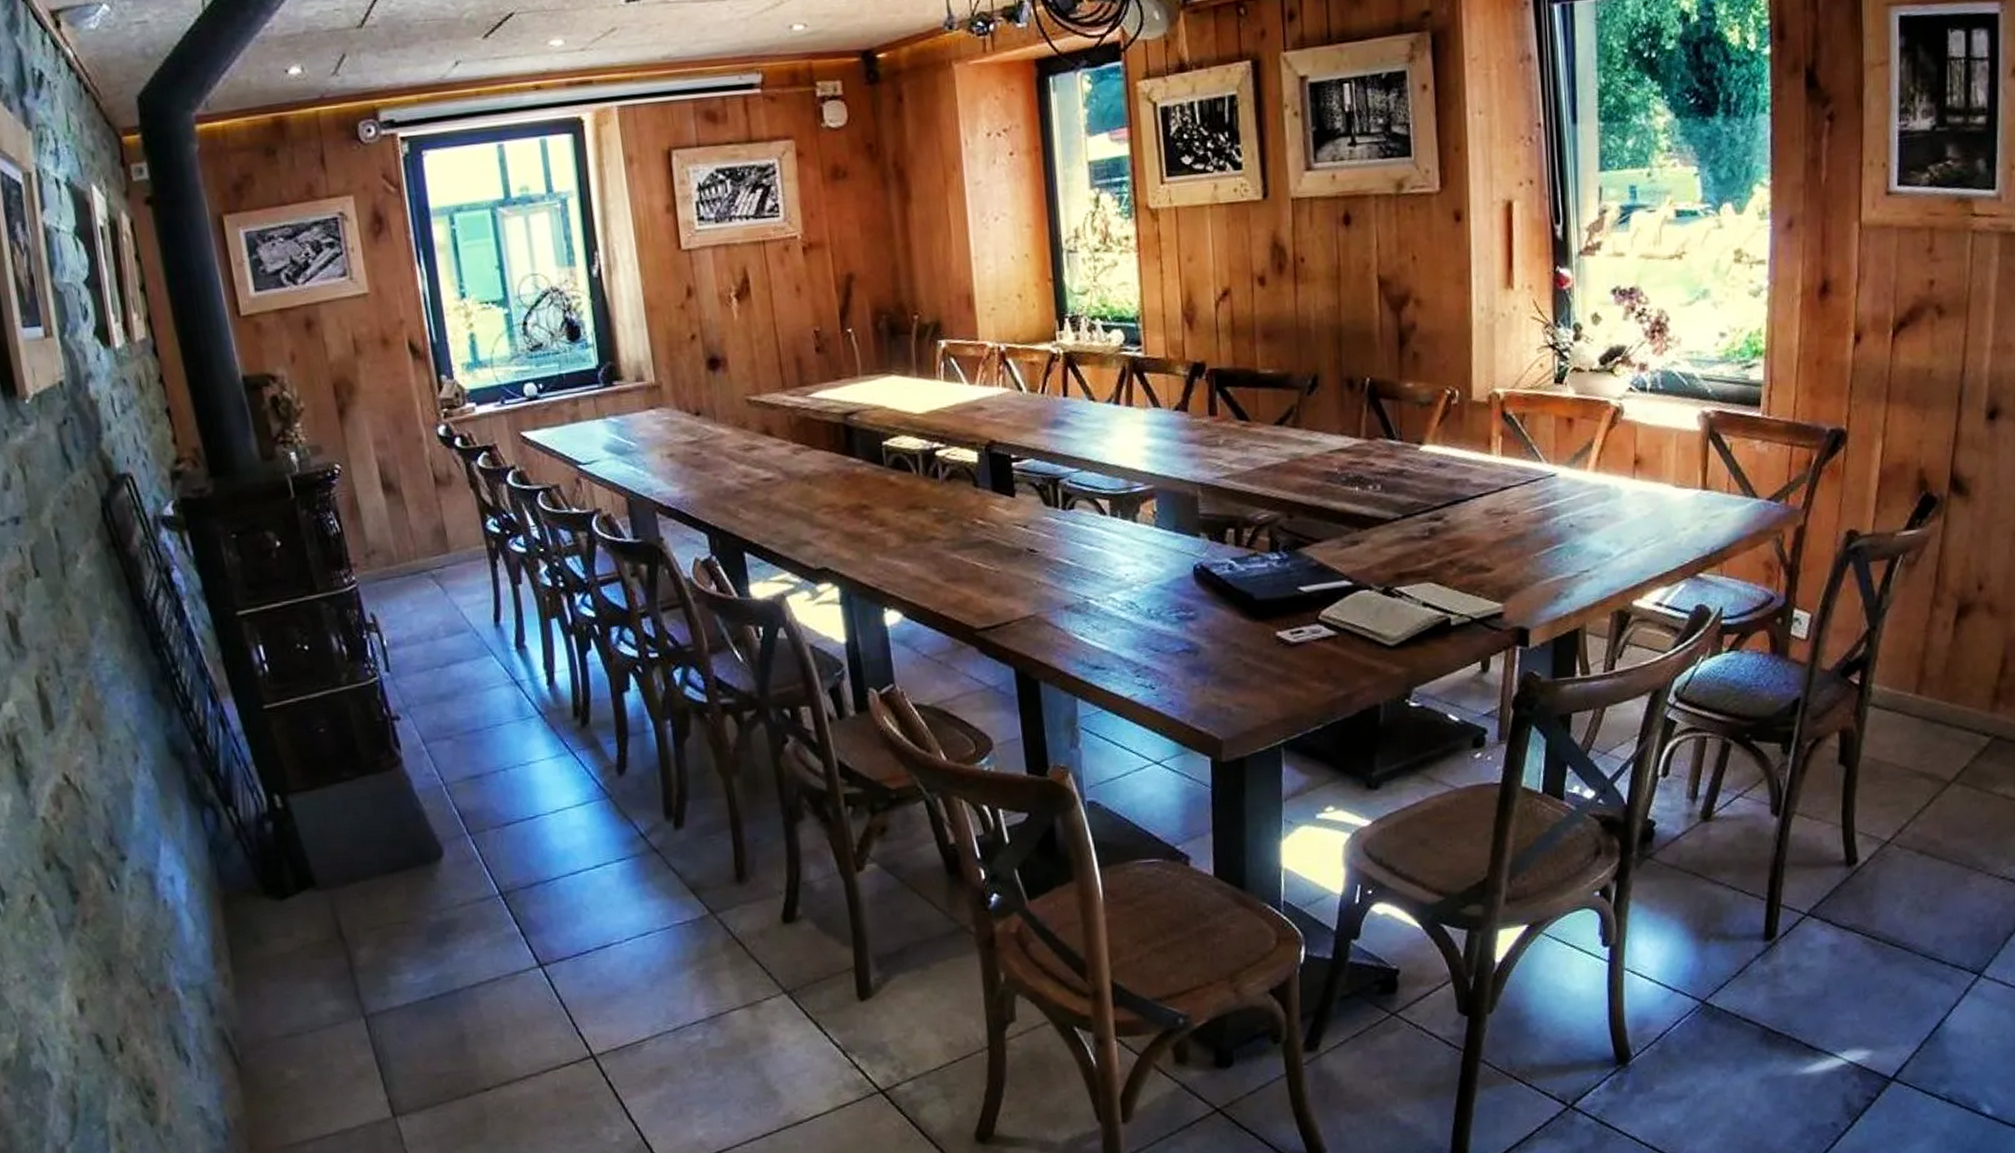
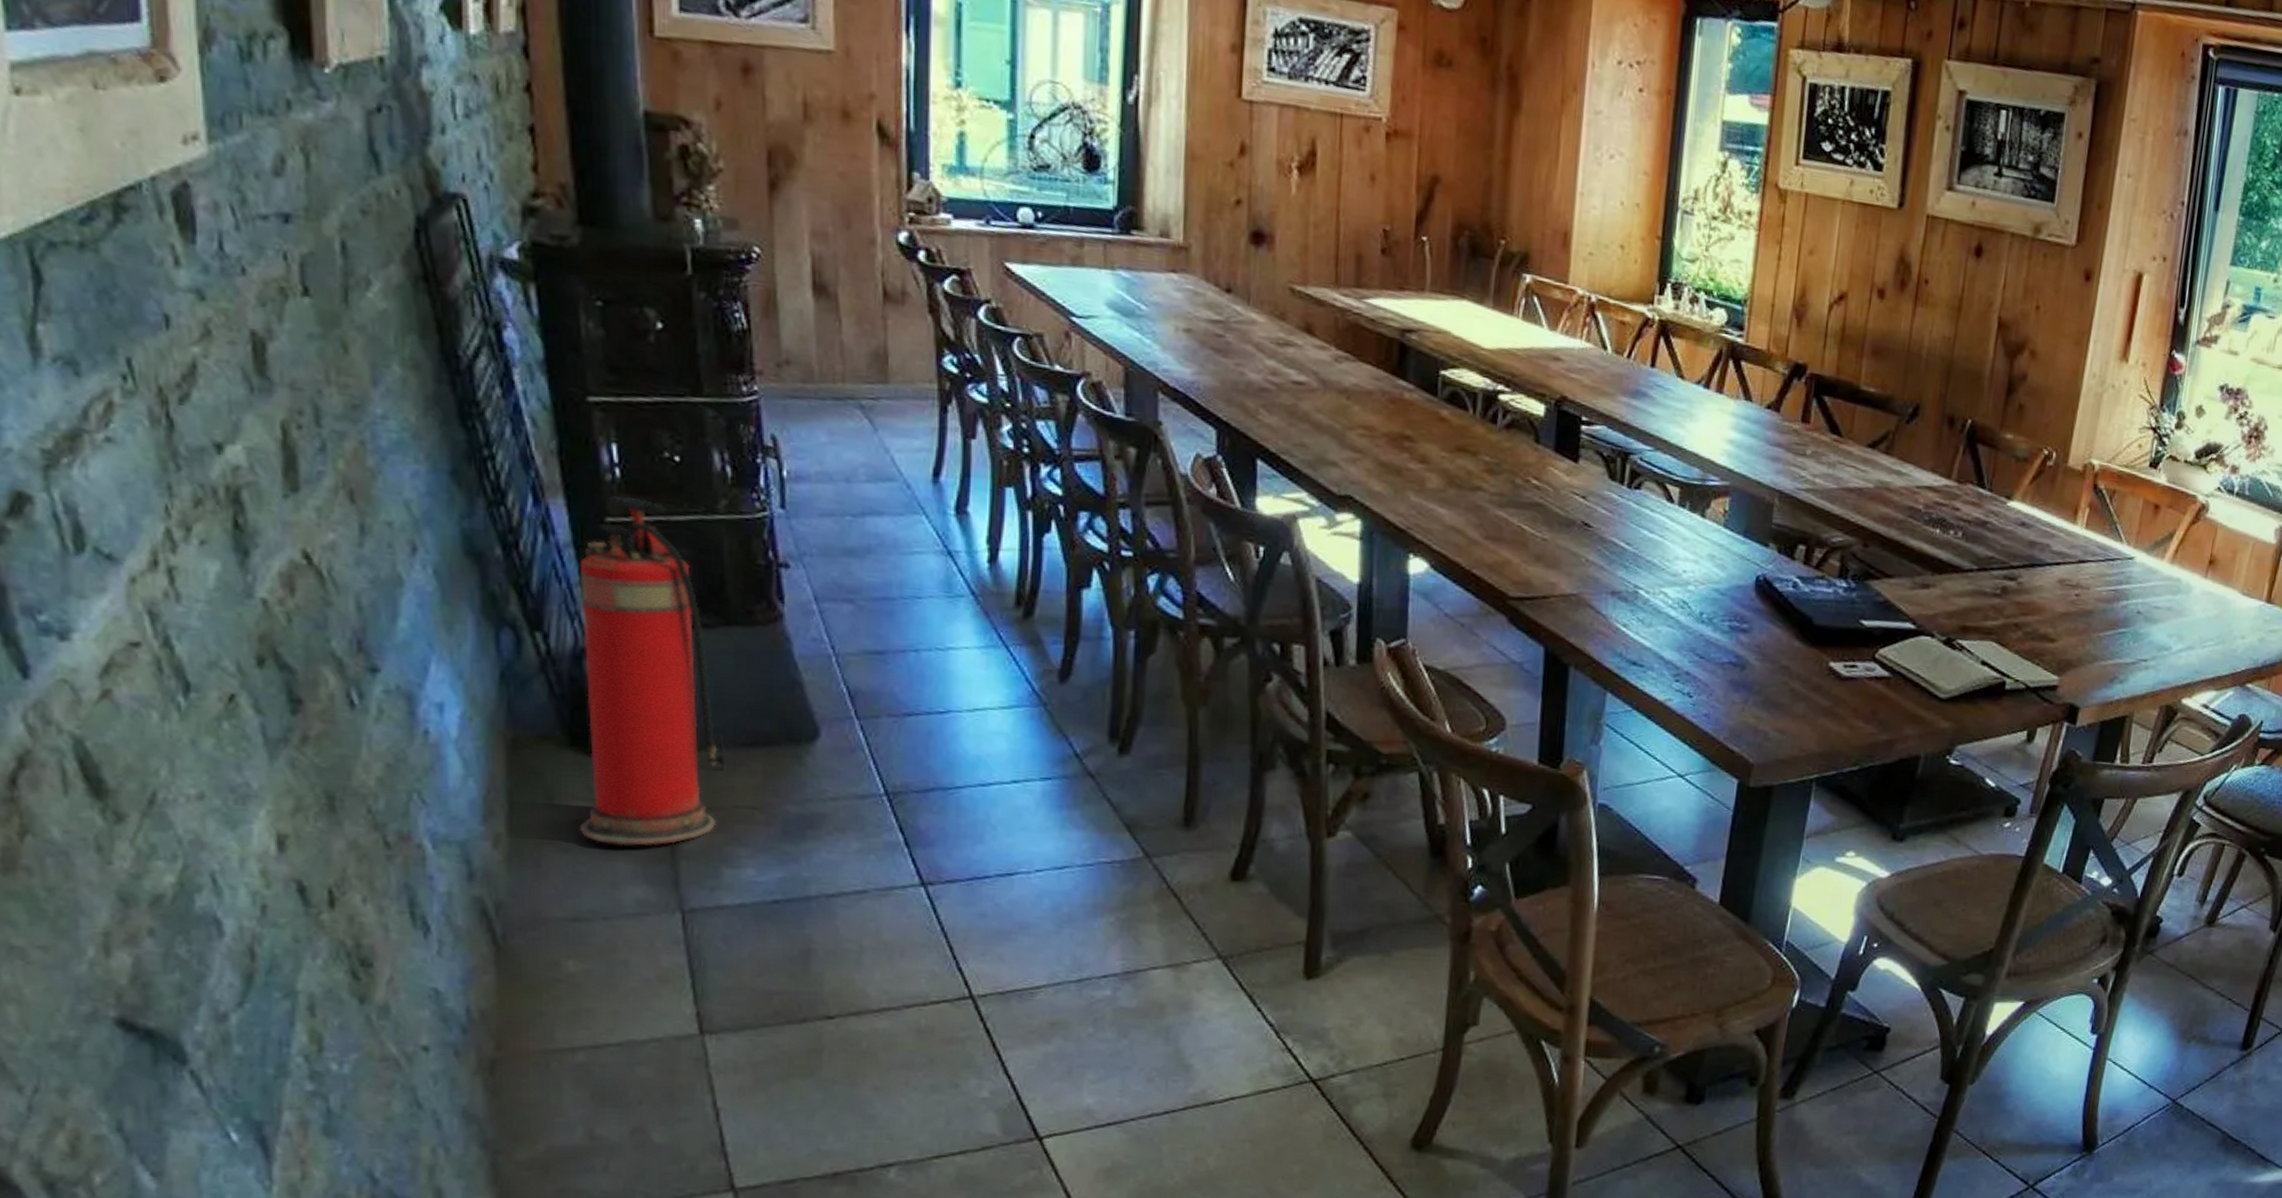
fire extinguisher: none [251,685,379,970] -> present [578,496,726,846]

